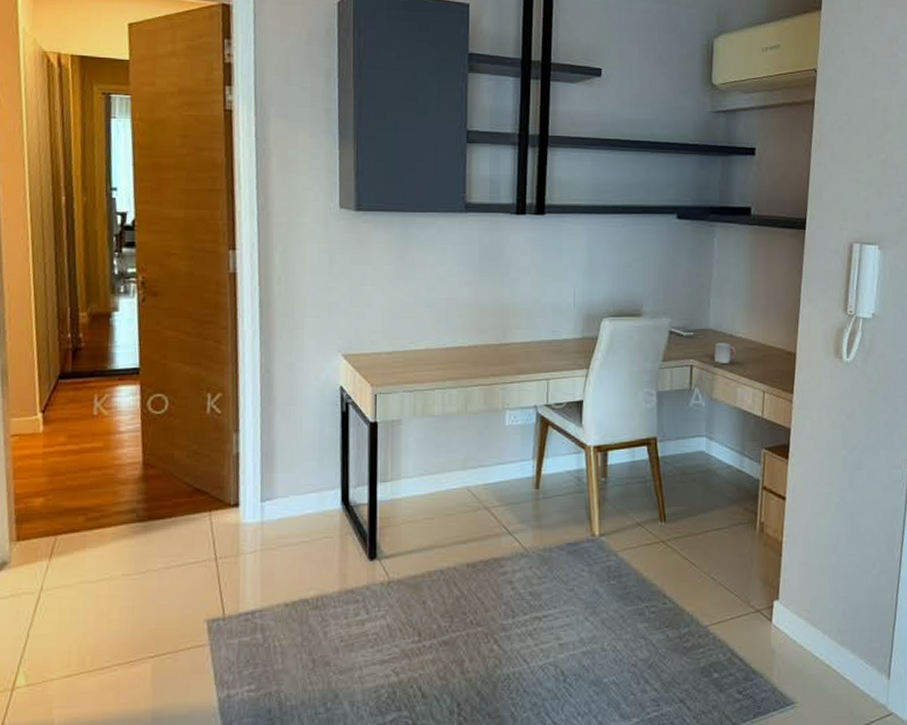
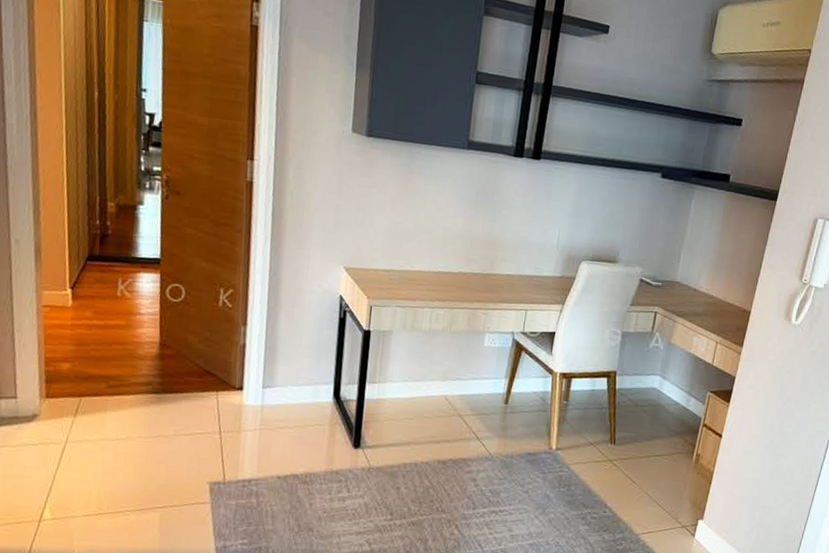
cup: present [714,343,737,363] -> none [677,294,698,314]

